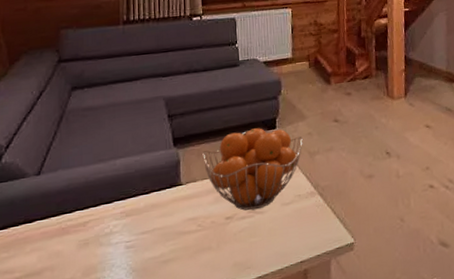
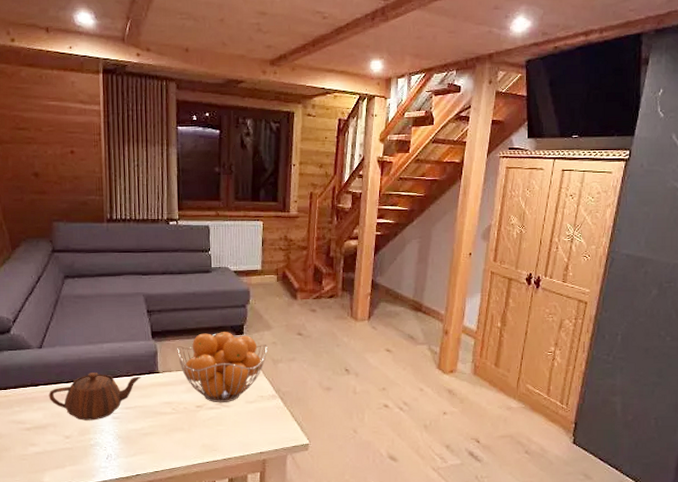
teapot: none [46,192,161,257] -> present [48,373,141,421]

